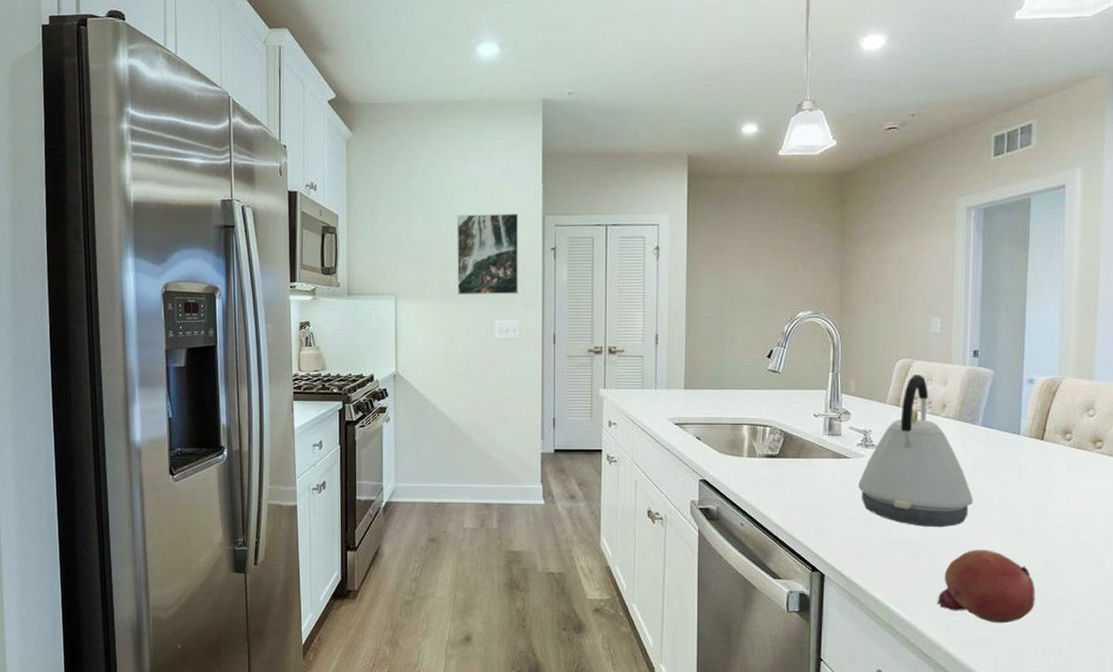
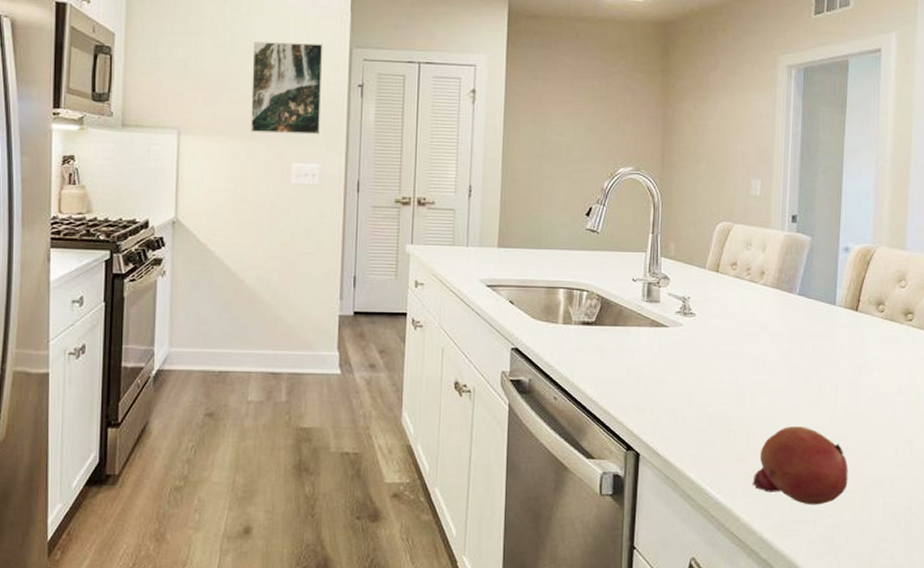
kettle: present [858,375,973,528] -> none [676,239,789,403]

